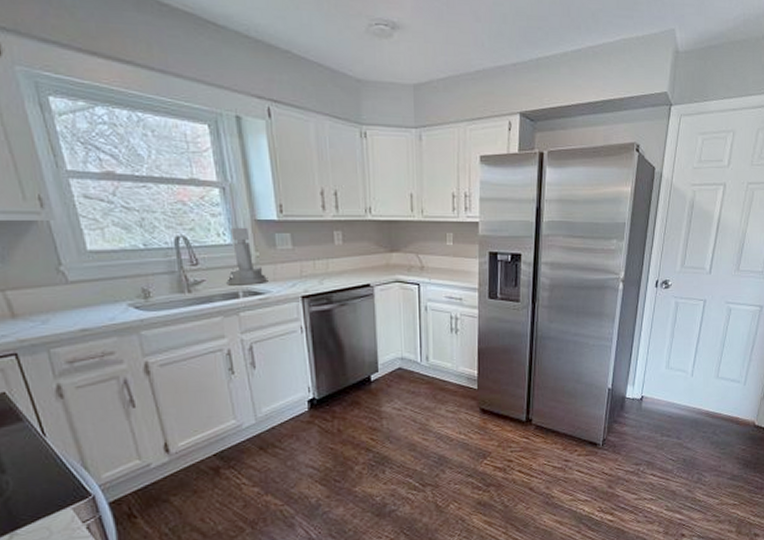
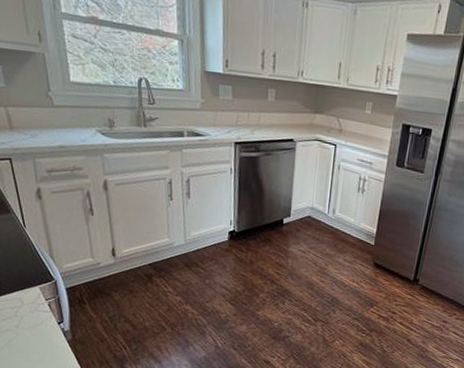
paper towel holder: present [226,227,269,286] -> none [175,75,209,127]

